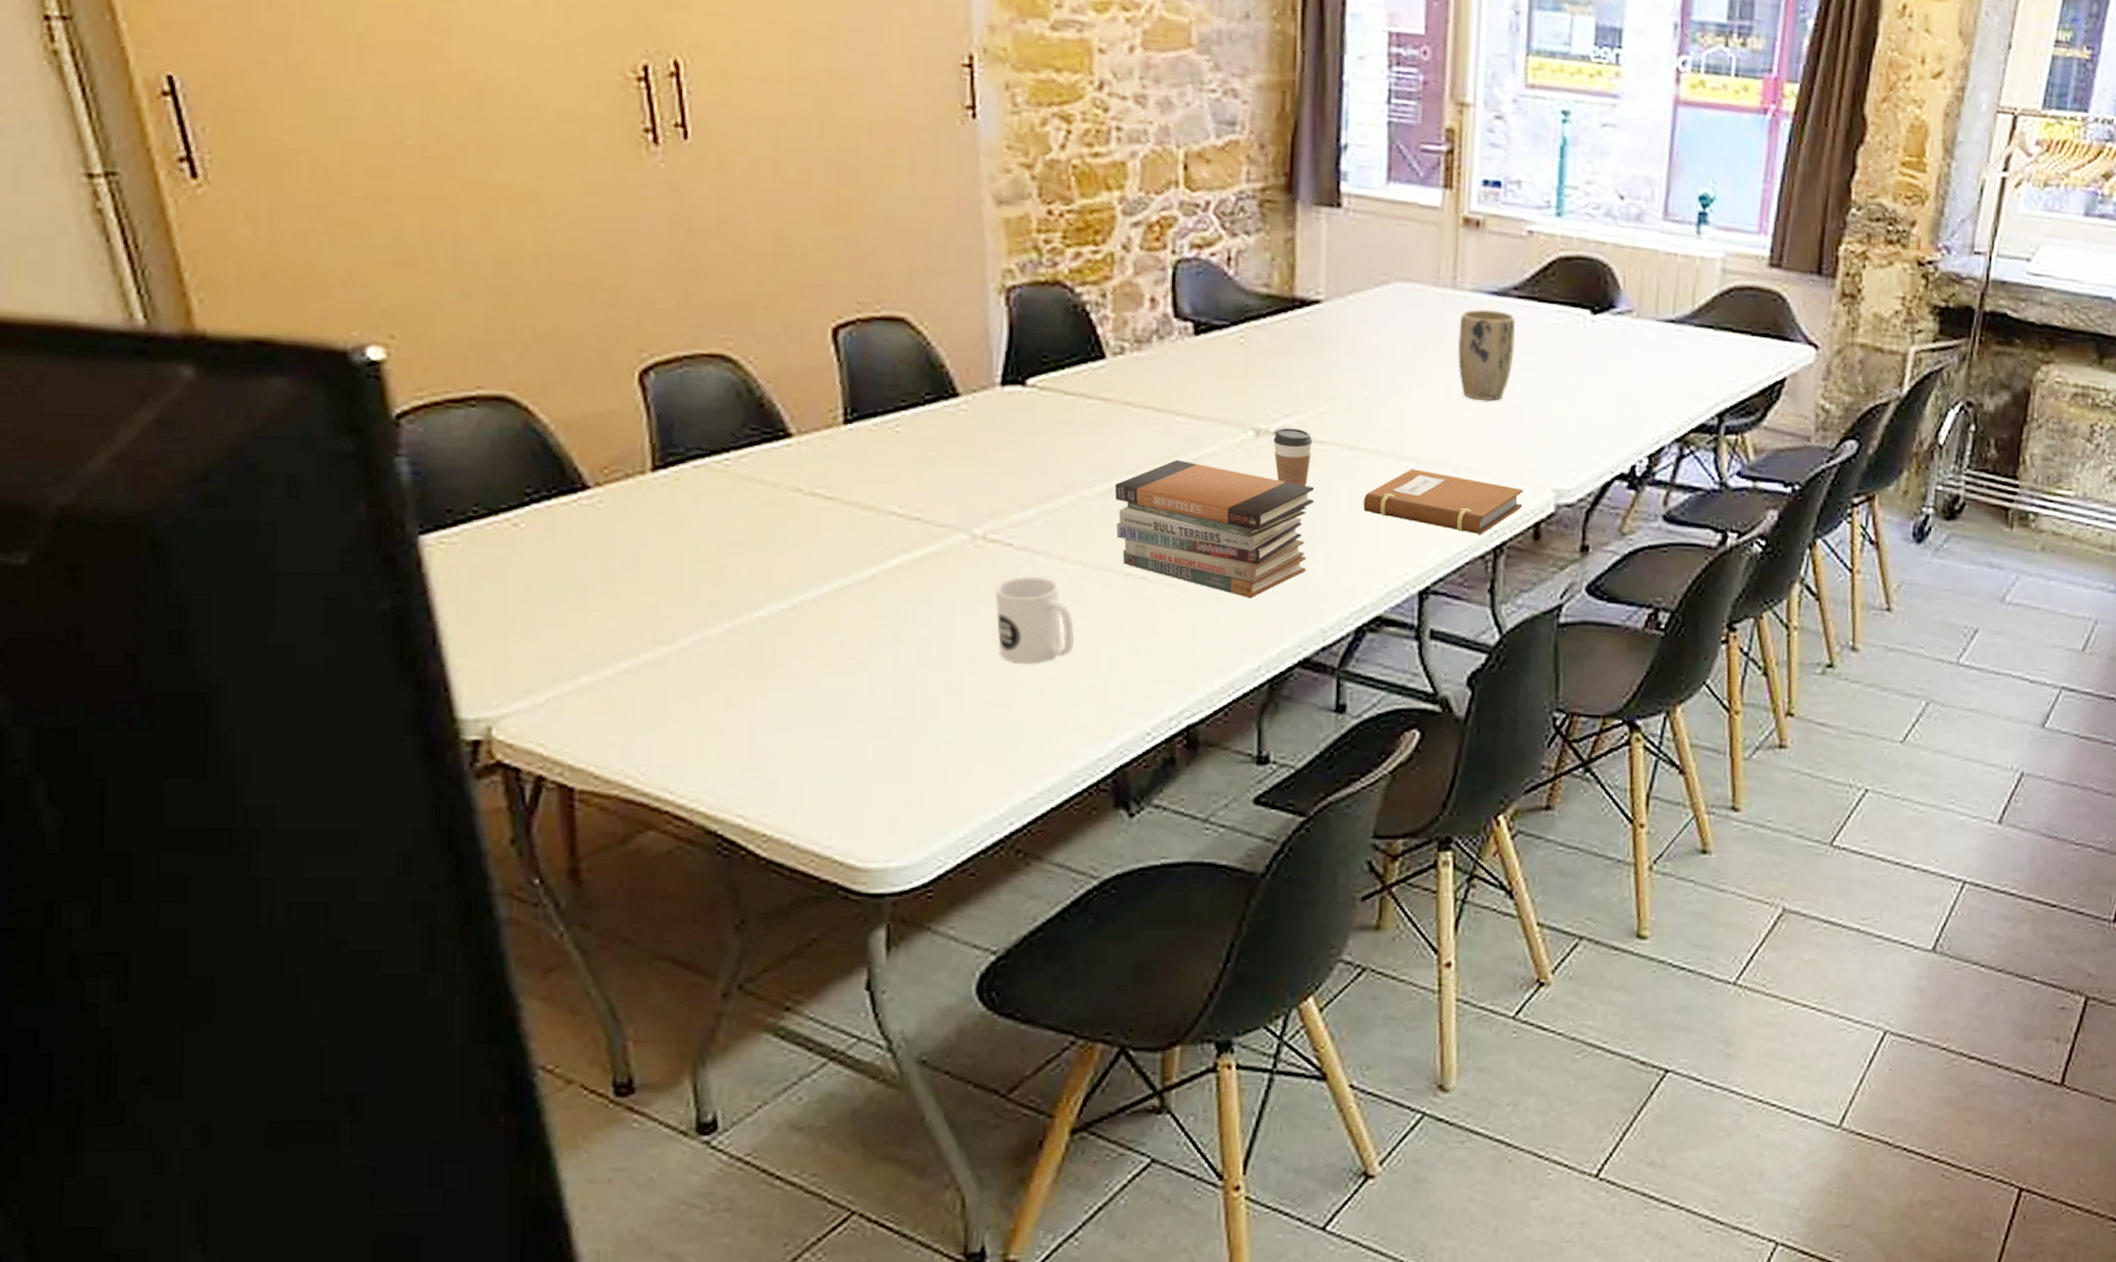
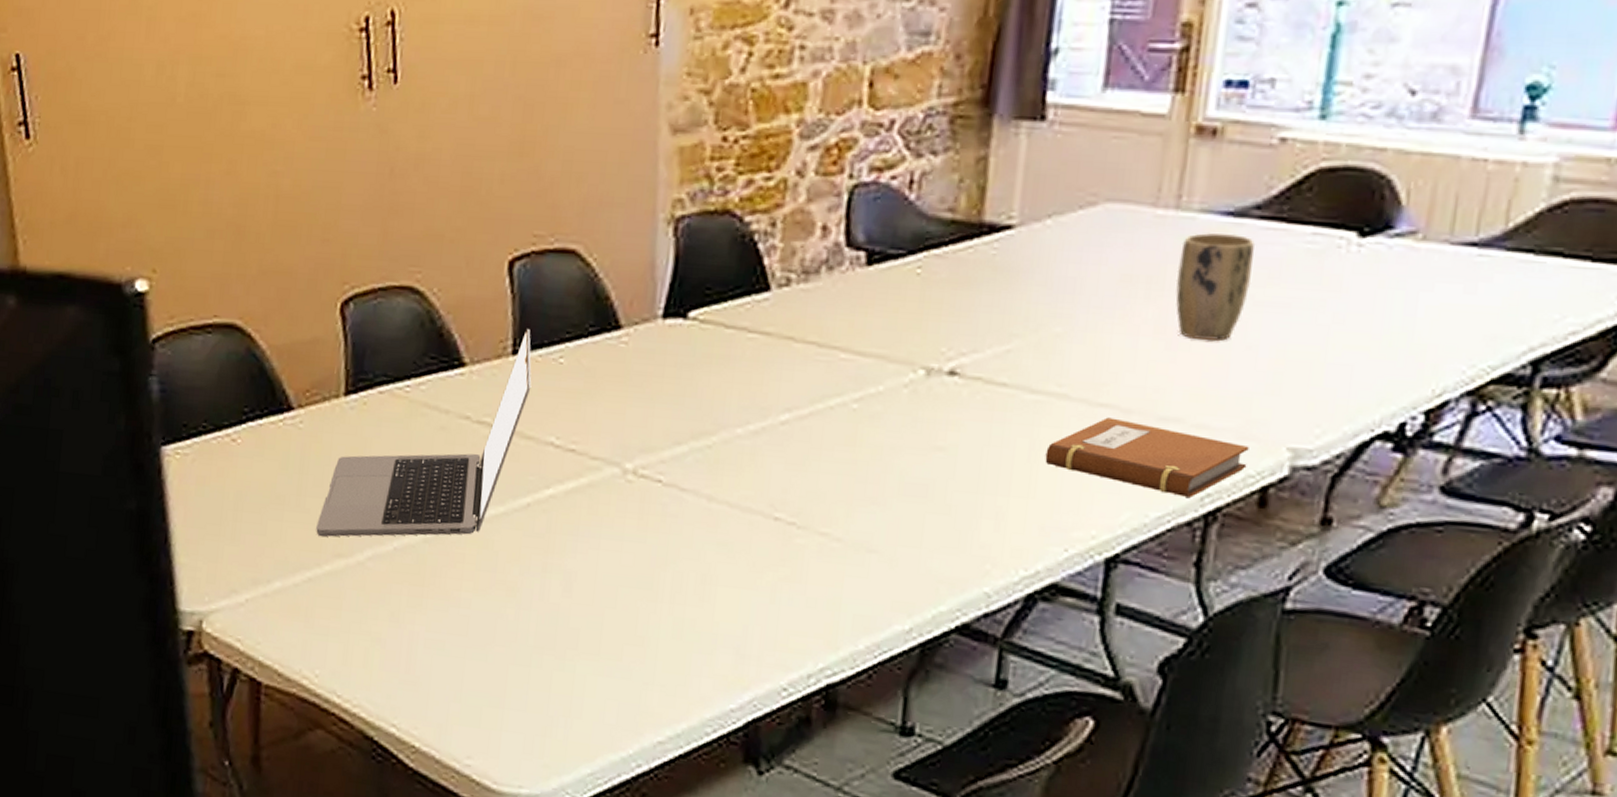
laptop: none [629,398,868,623] -> present [316,329,532,537]
mug: present [995,577,1074,664] -> none [640,514,717,606]
book stack: present [1114,459,1315,599] -> none [767,398,990,554]
coffee cup: present [1273,428,1313,486] -> none [945,367,992,433]

